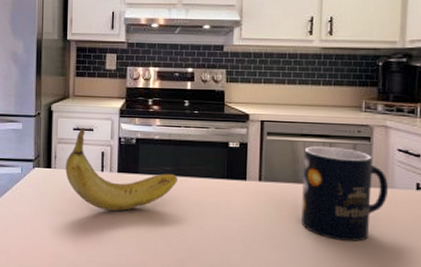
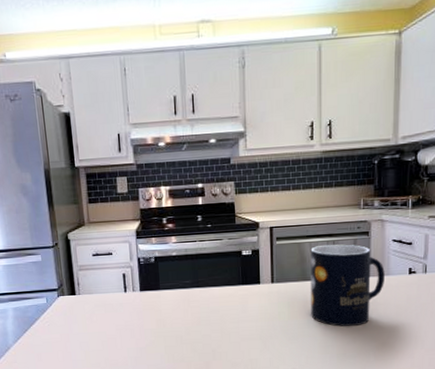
fruit: present [65,127,178,211] -> none [89,252,198,328]

